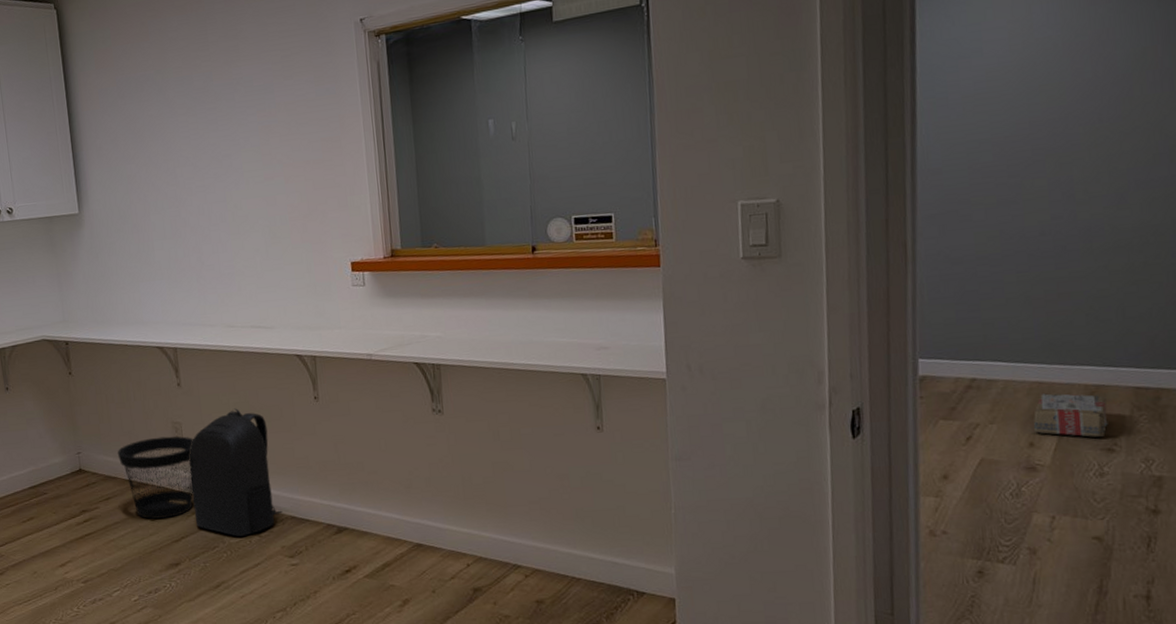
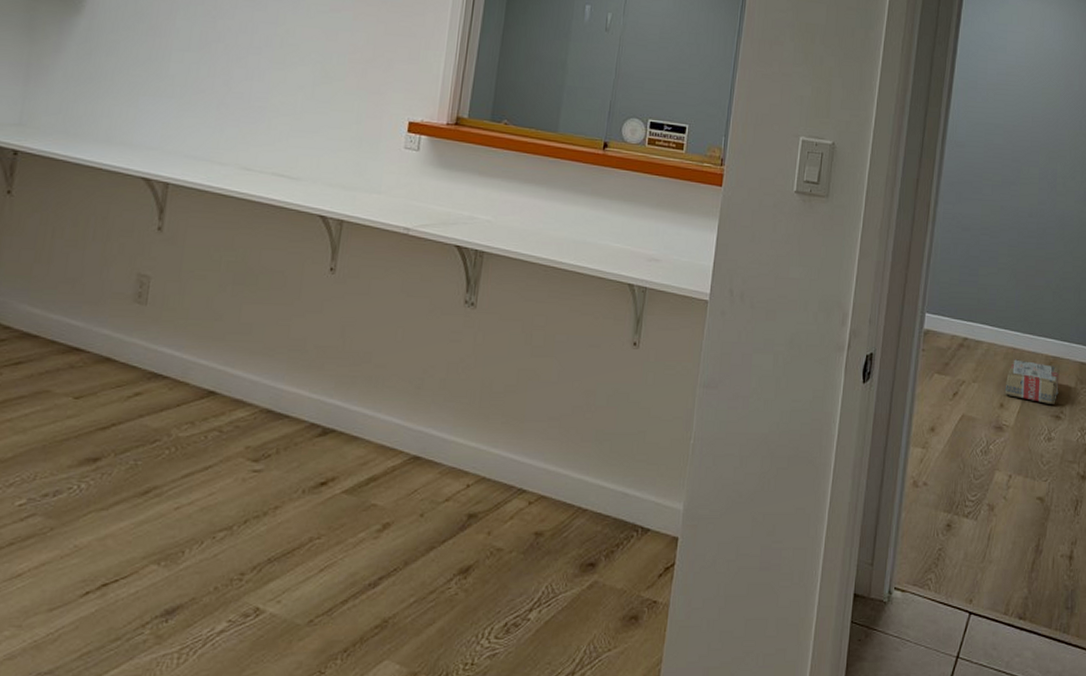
wastebasket: present [117,436,194,519] -> none [48,290,163,397]
backpack: present [189,408,283,537] -> none [137,268,264,429]

